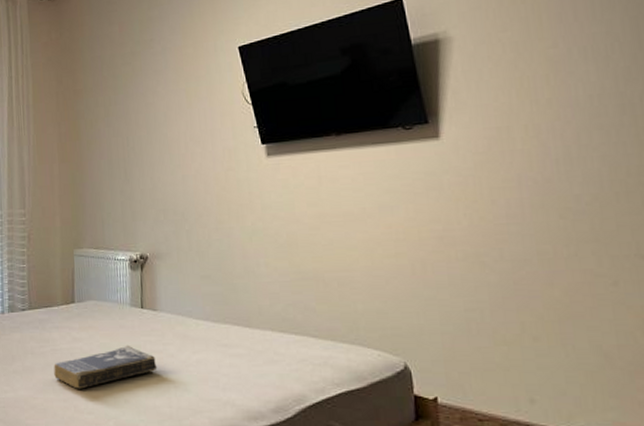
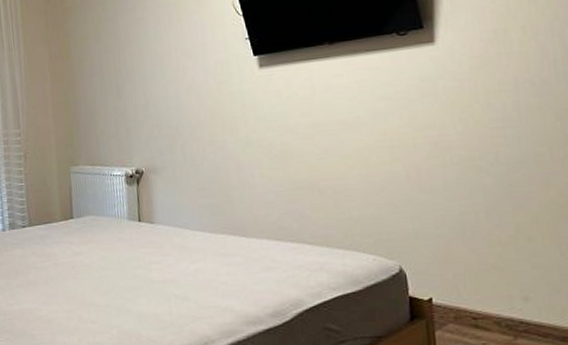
book: present [54,345,157,389] -> none [56,257,157,300]

